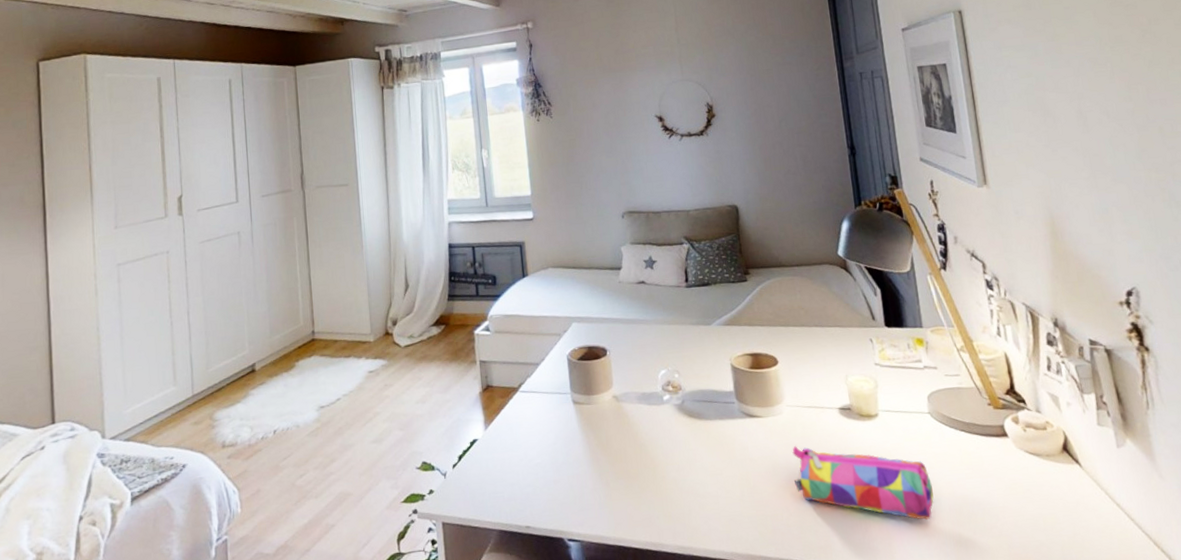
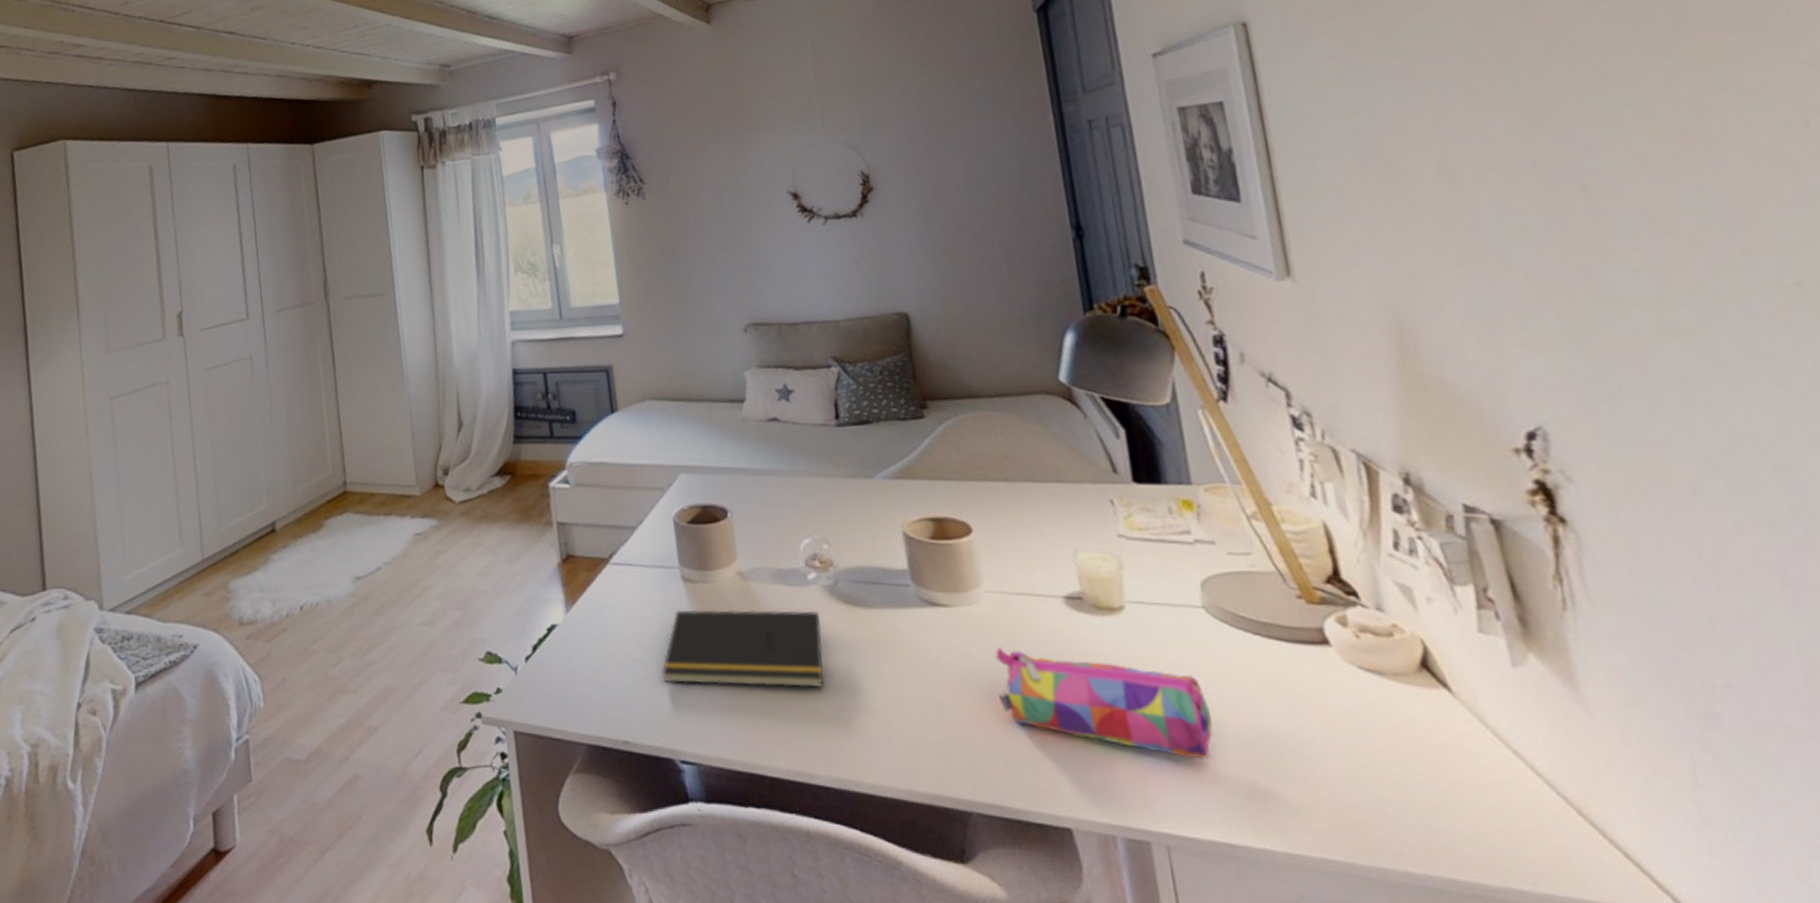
notepad: none [556,423,674,481] -> present [661,609,824,688]

